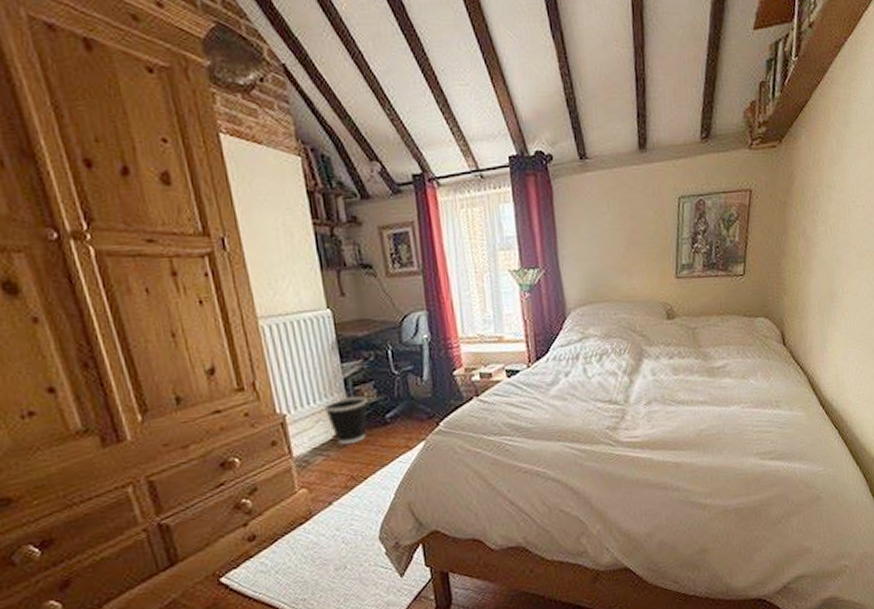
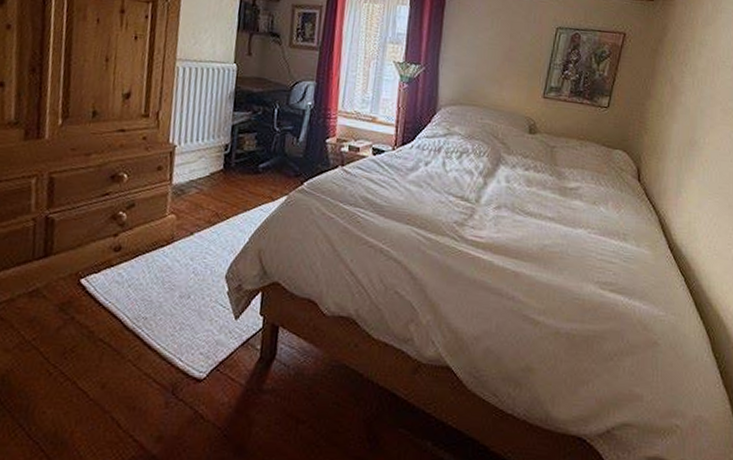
wastebasket: present [323,395,367,445] -> none [208,141,247,184]

